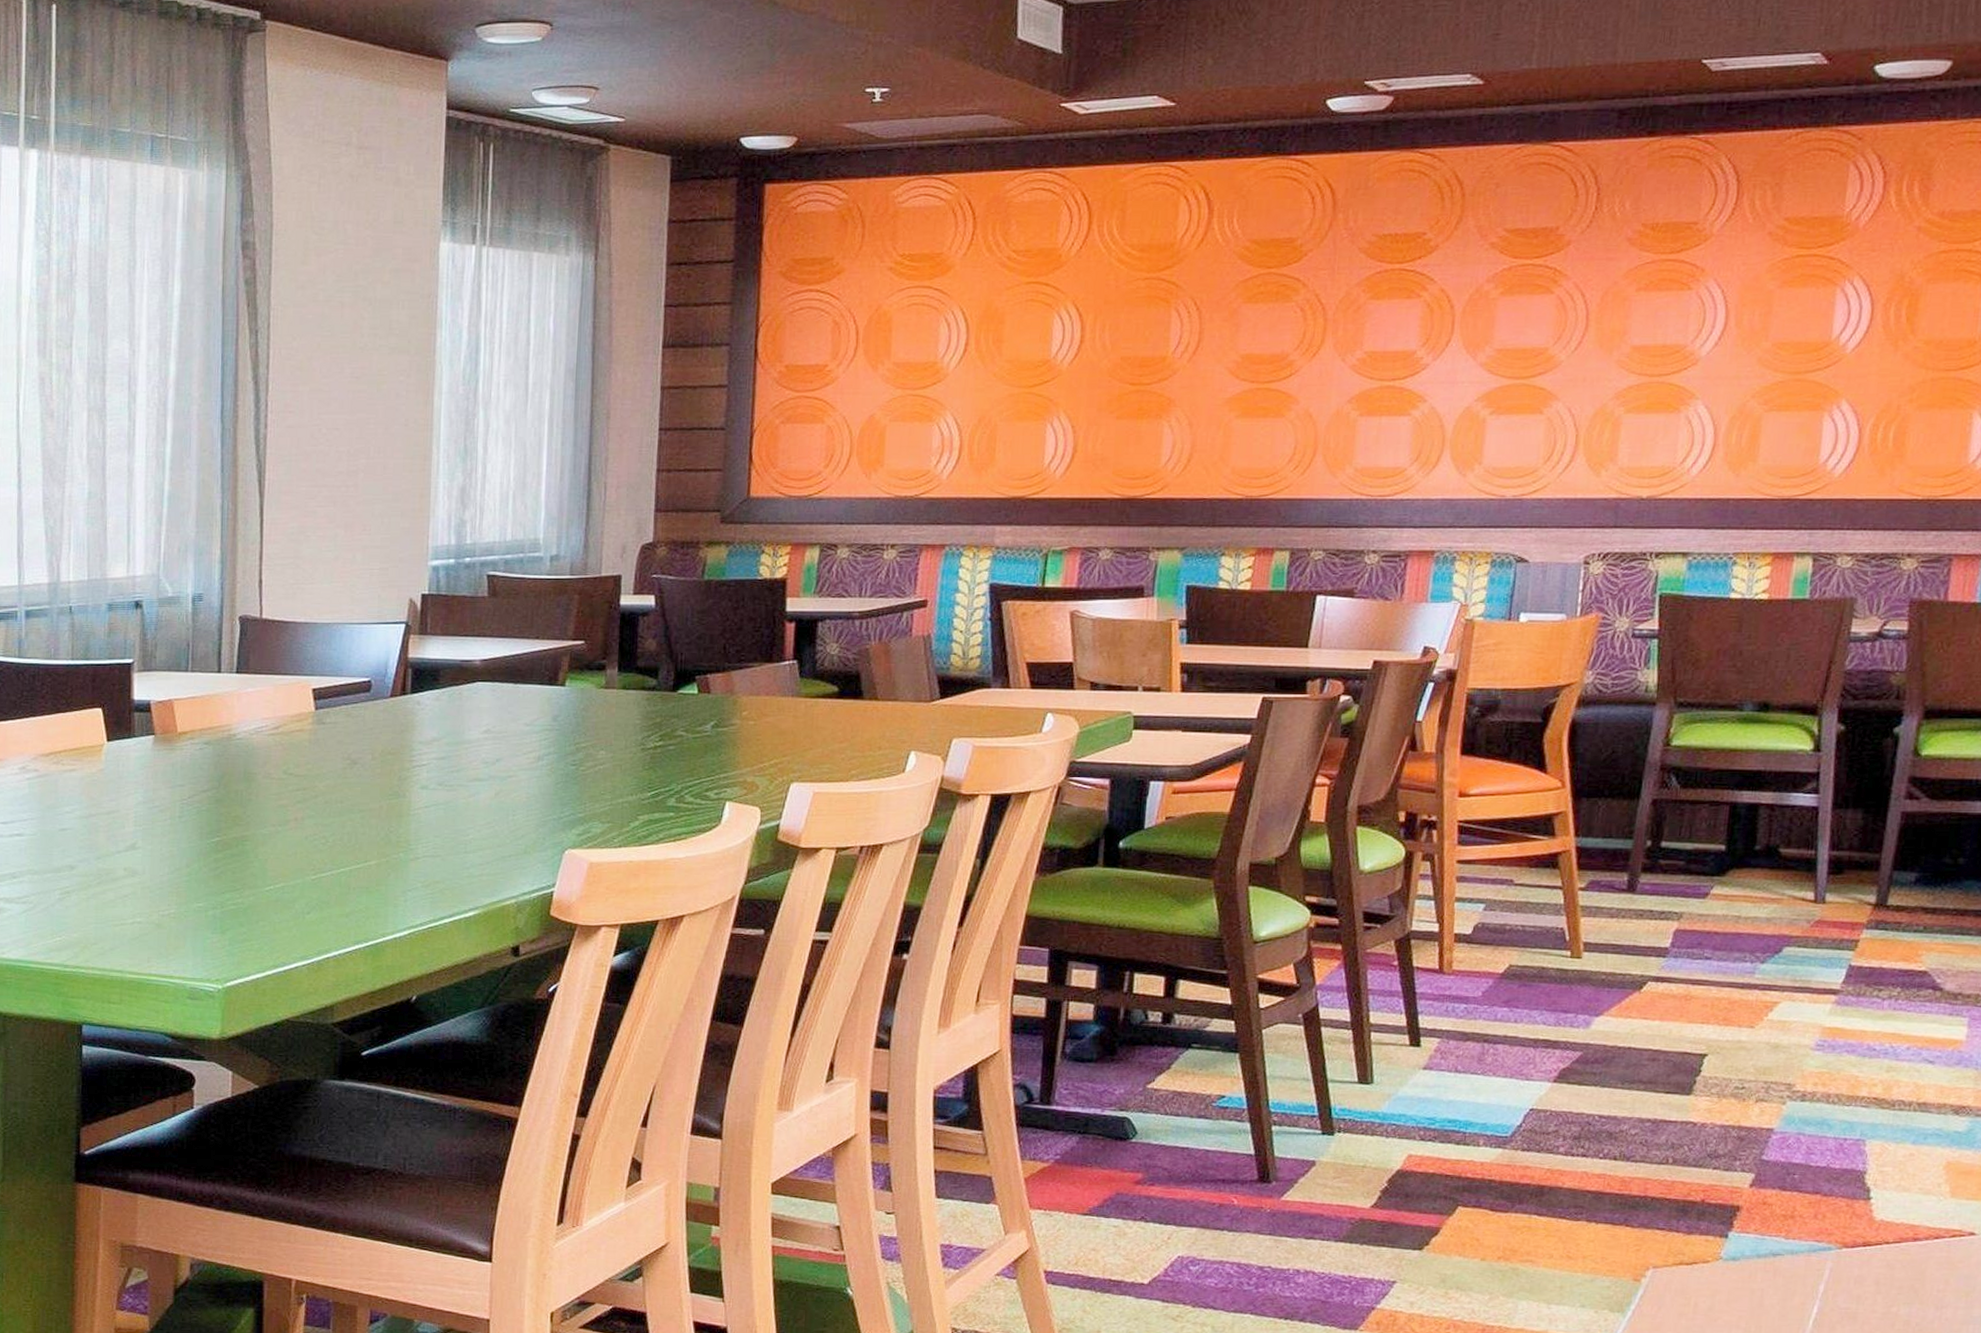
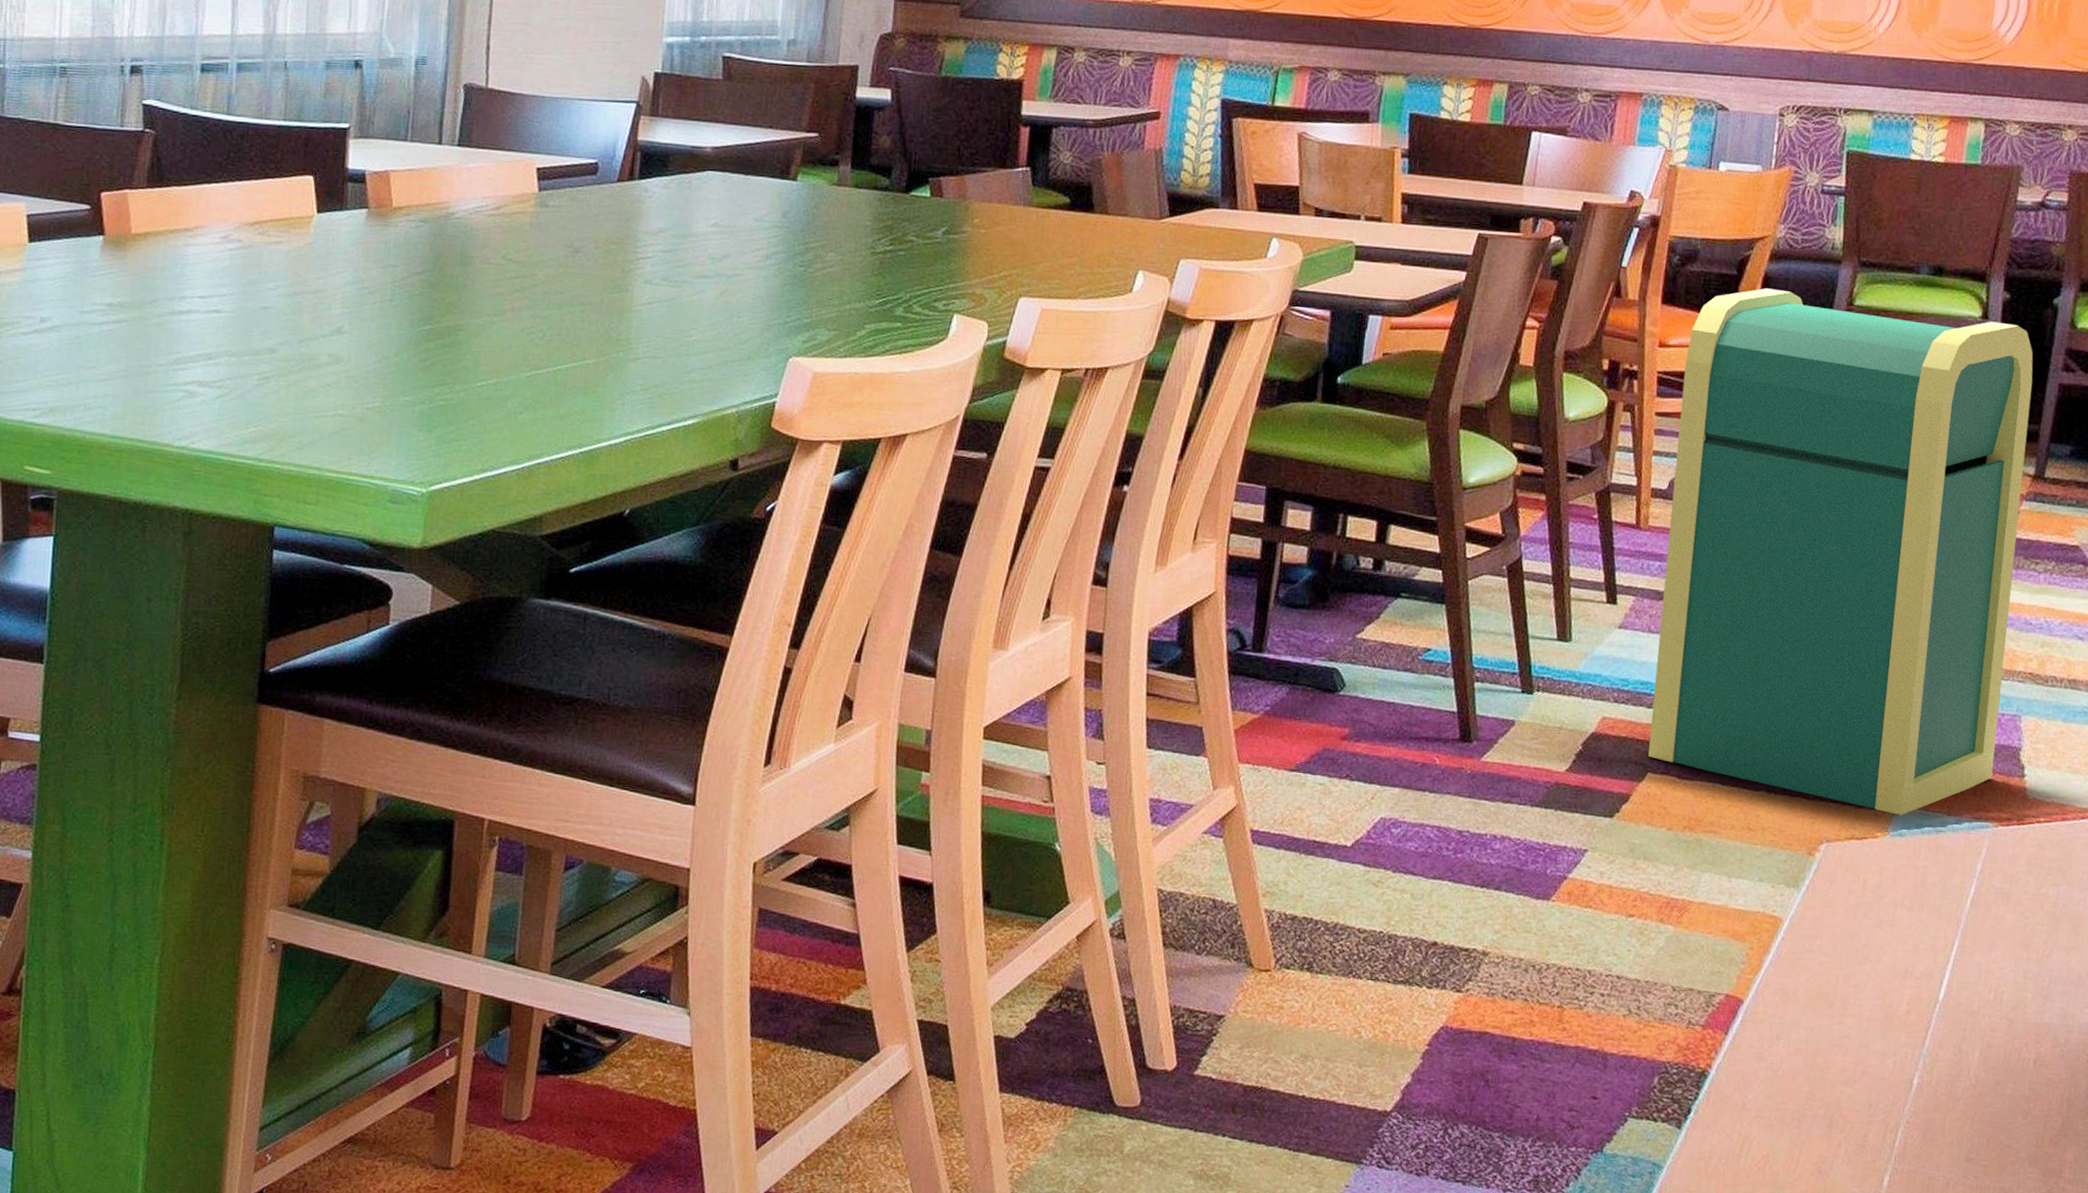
trash can: none [1458,734,1872,1240] -> present [1648,288,2033,815]

